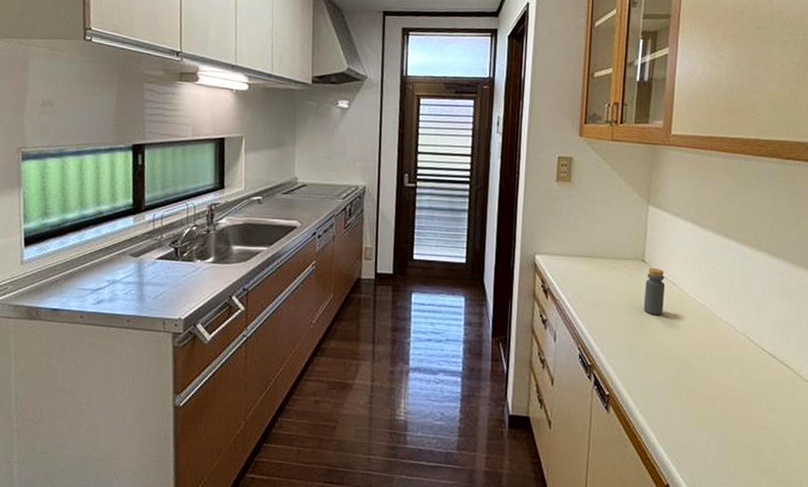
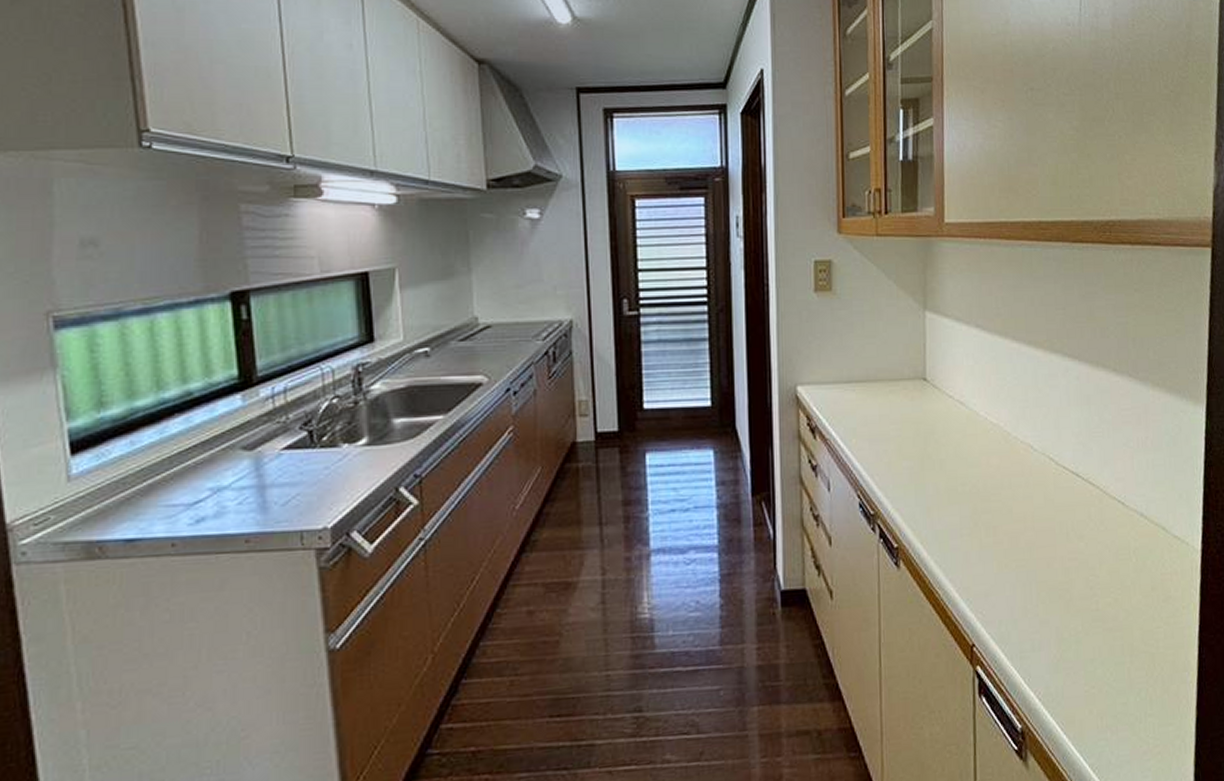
bottle: present [643,267,666,316] -> none [928,386,952,444]

